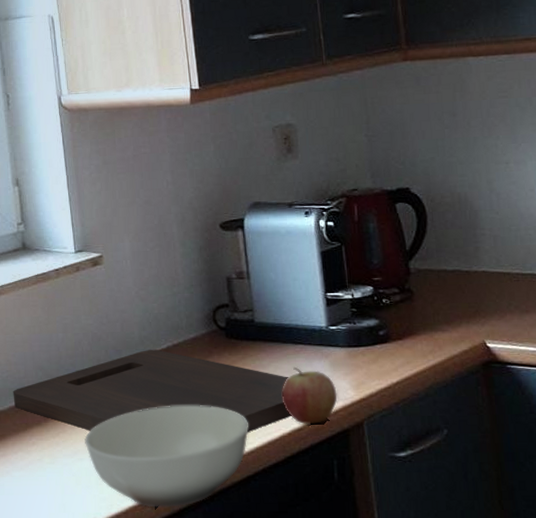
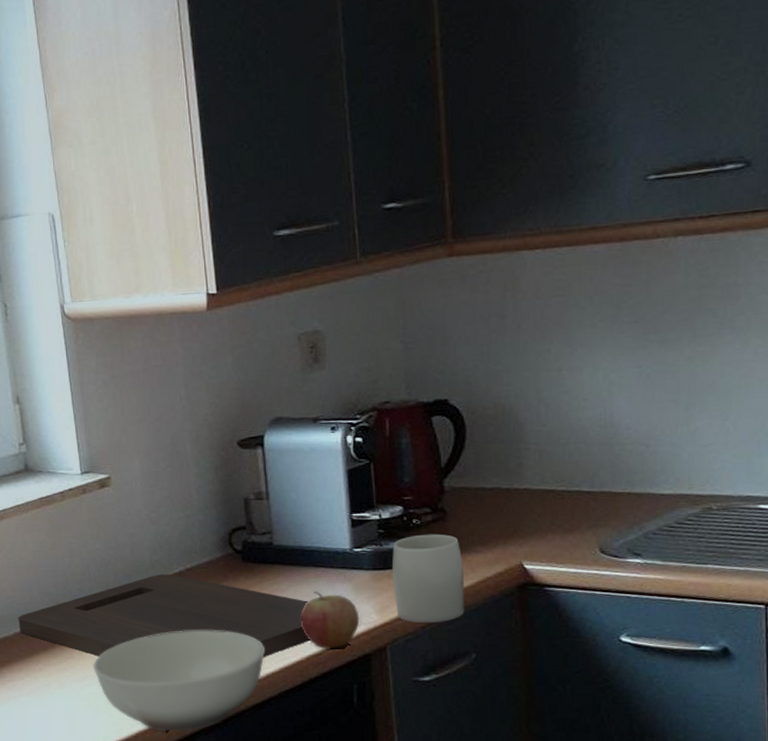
mug: none [365,313,435,400] -> present [391,534,465,624]

